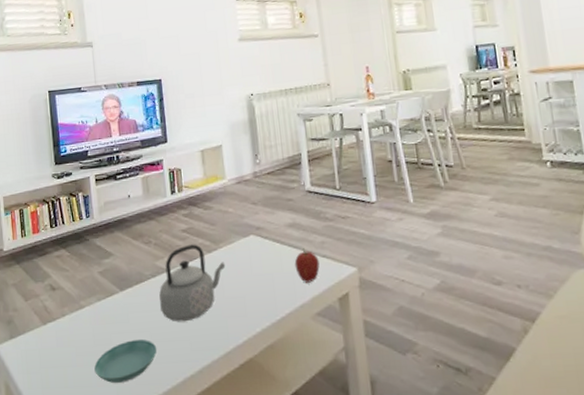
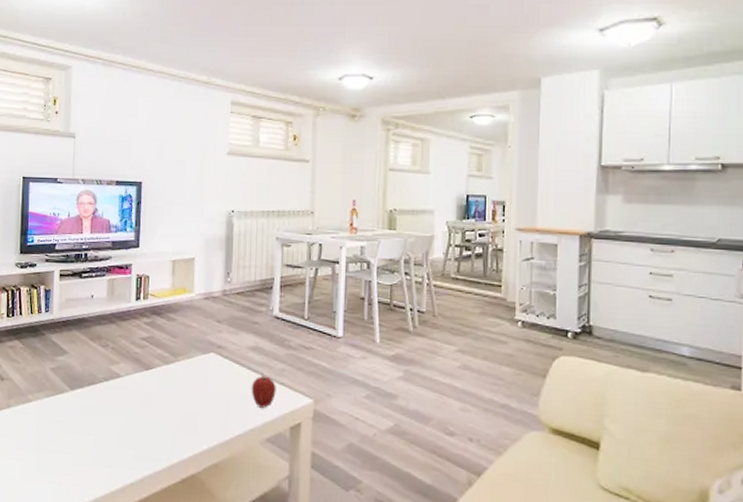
saucer: present [94,340,157,383] -> none [33,440,100,481]
teapot: present [159,244,226,322] -> none [109,353,181,430]

